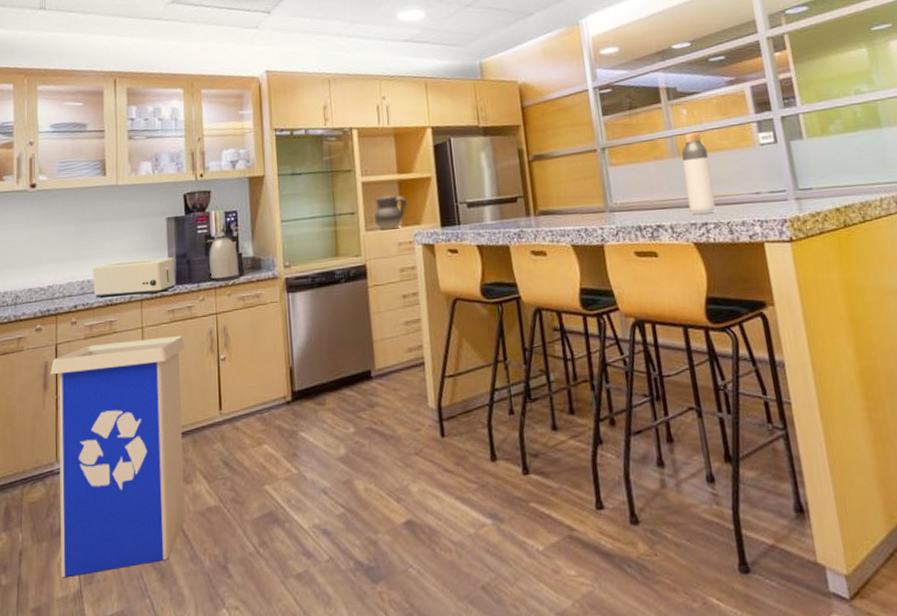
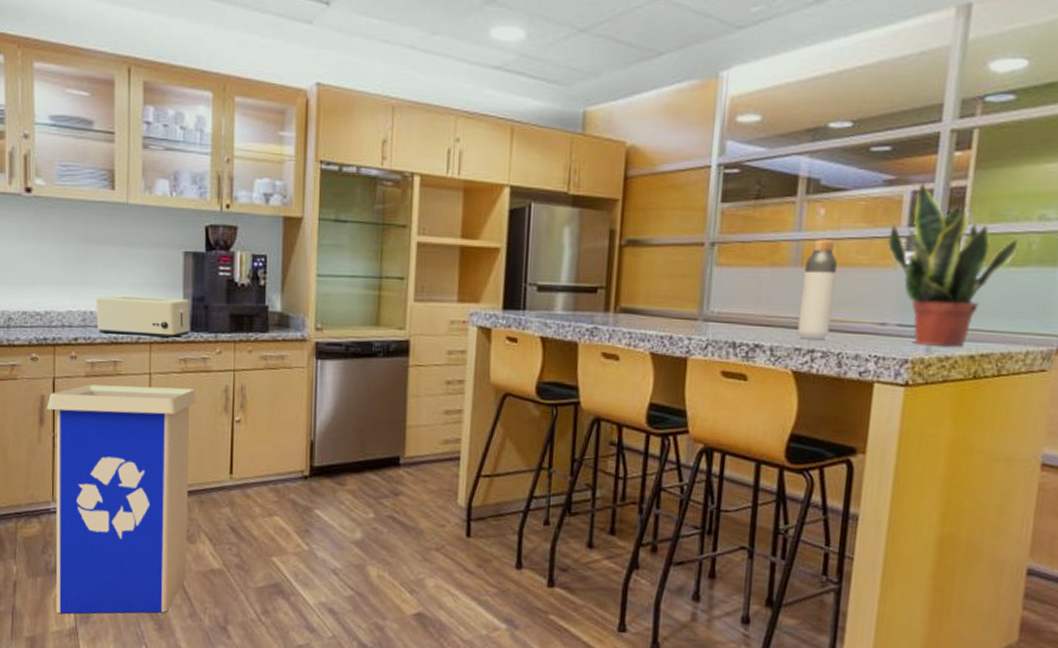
kettle: present [205,236,239,282] -> none [227,283,264,336]
ceramic jug: present [374,195,408,231] -> none [426,263,468,306]
potted plant: none [741,78,846,207] -> present [887,181,1019,349]

